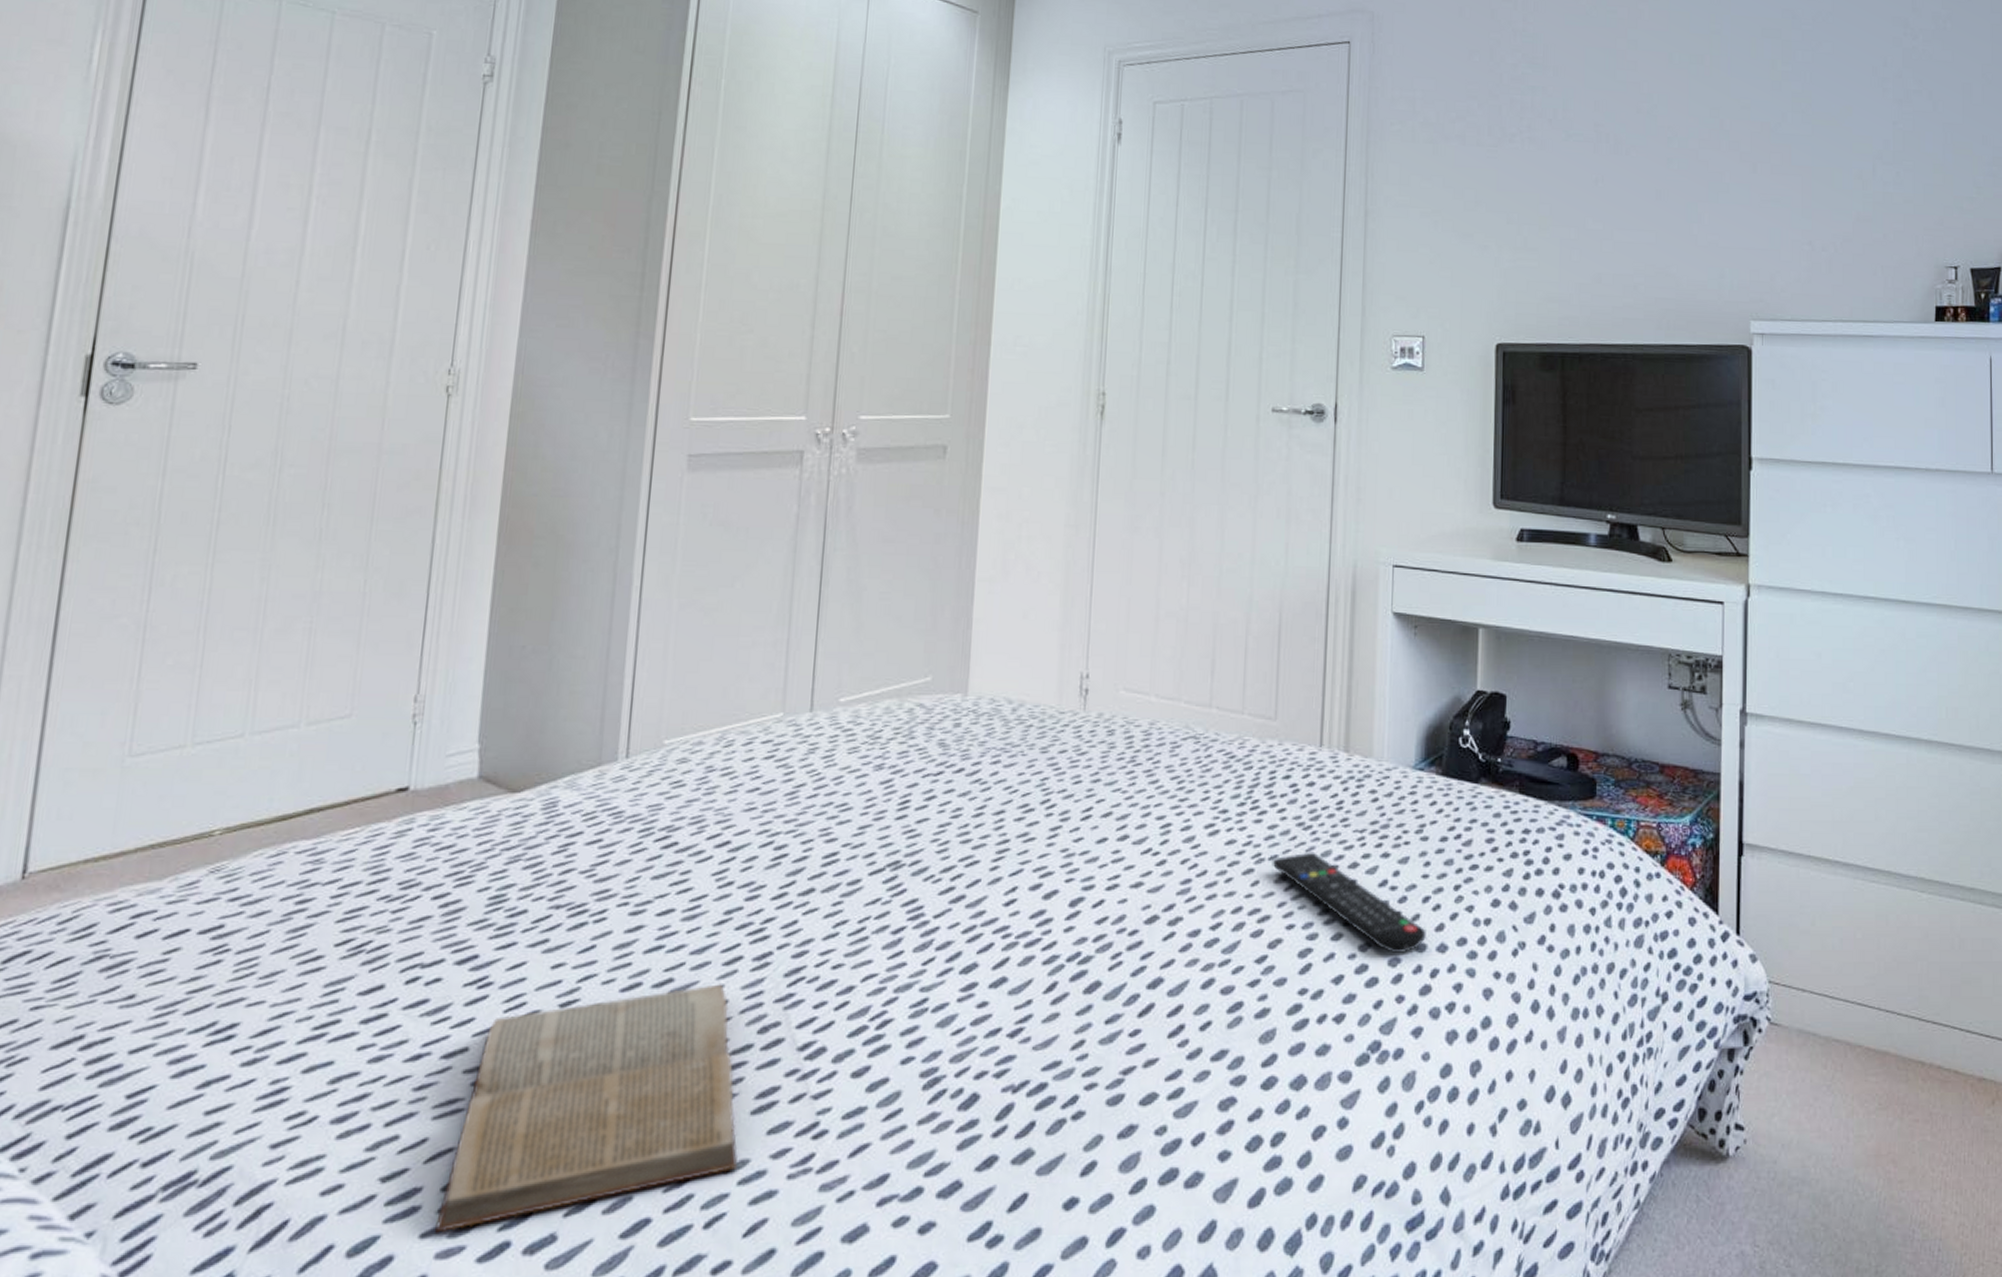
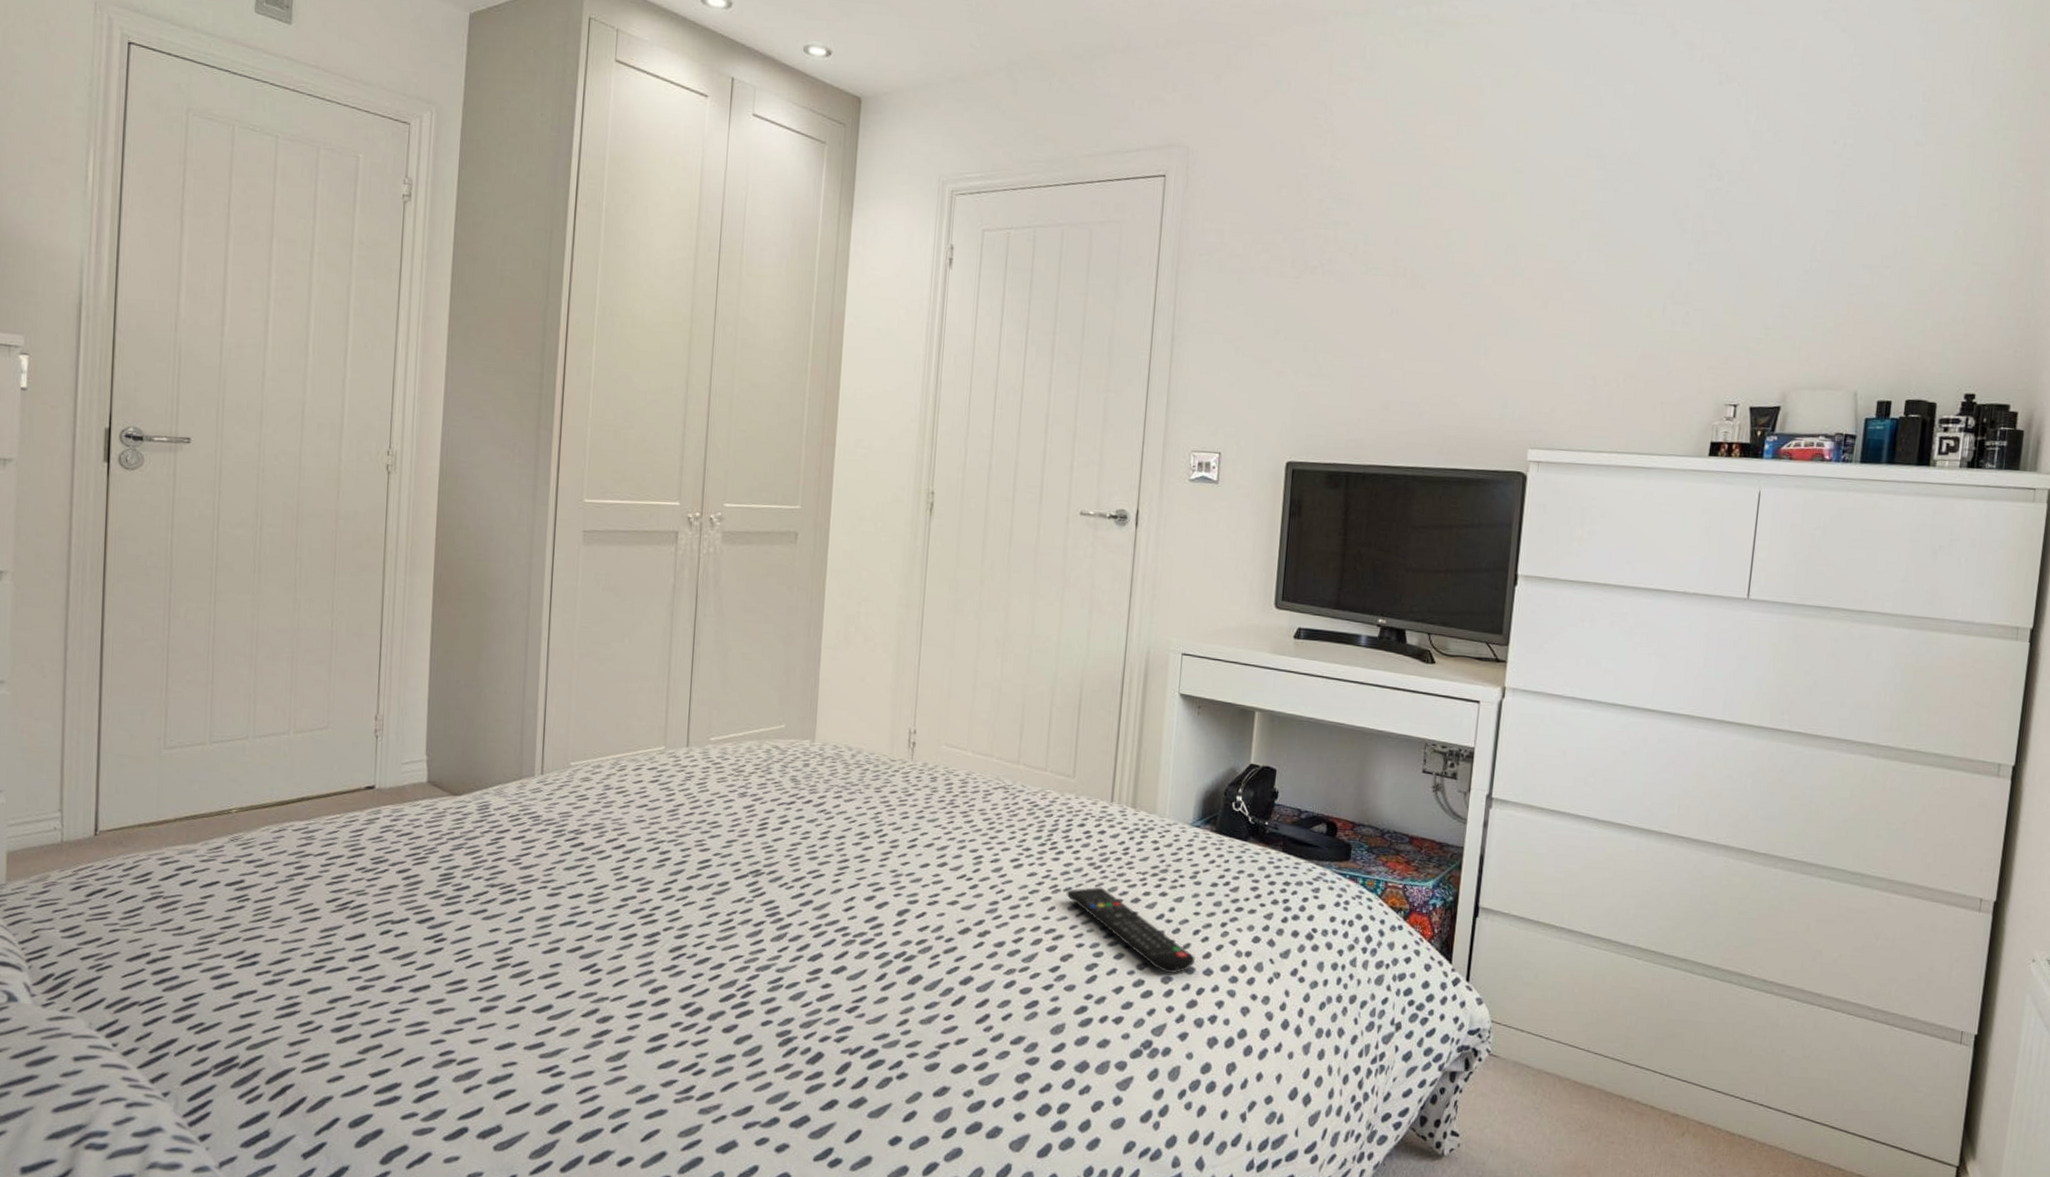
book: present [435,984,738,1233] -> none [412,953,637,1117]

